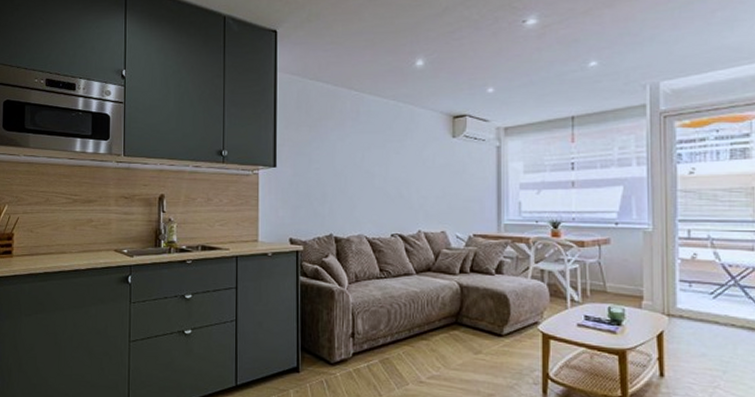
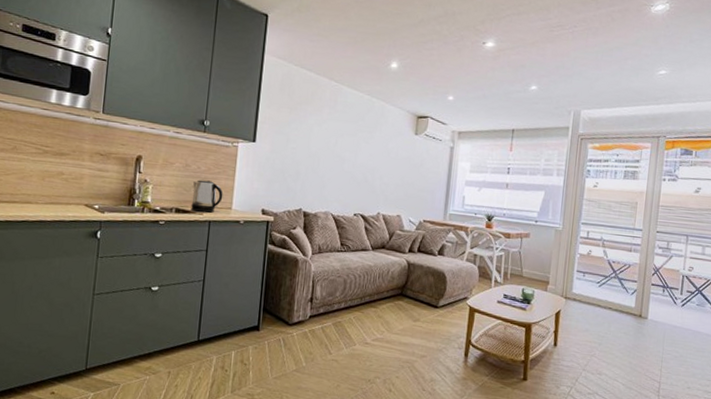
kettle: none [216,212,248,248] -> present [191,179,223,213]

